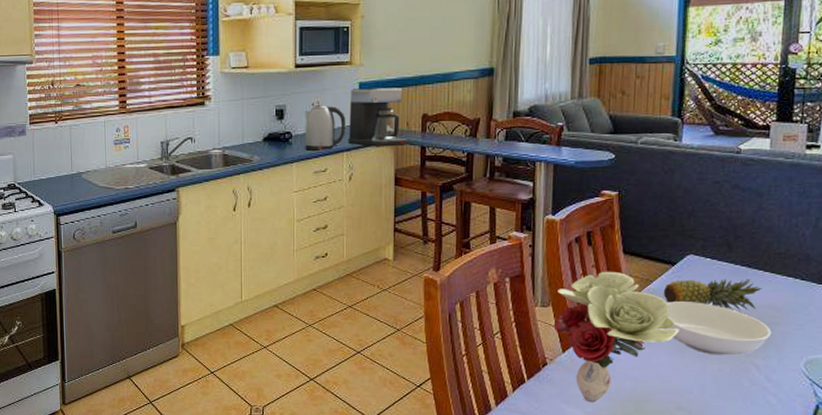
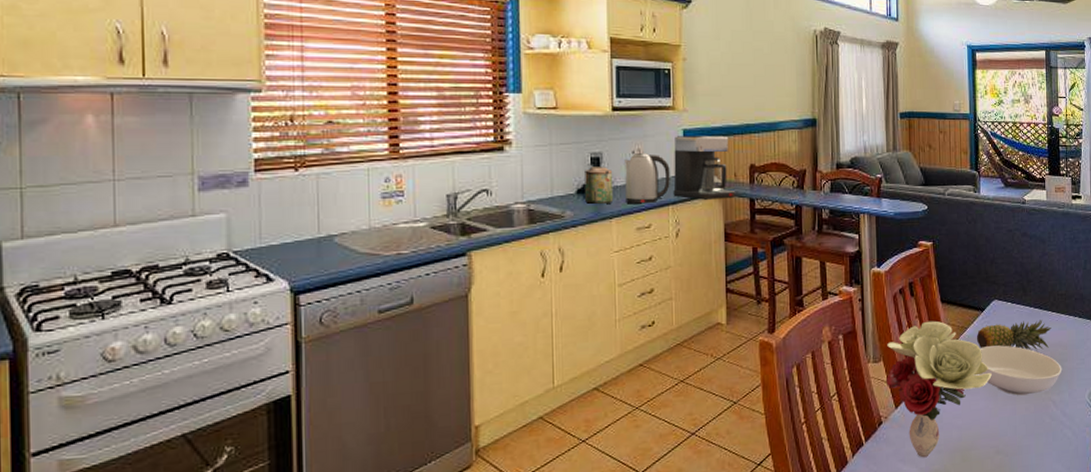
canister: none [270,118,295,151] -> present [585,167,614,205]

